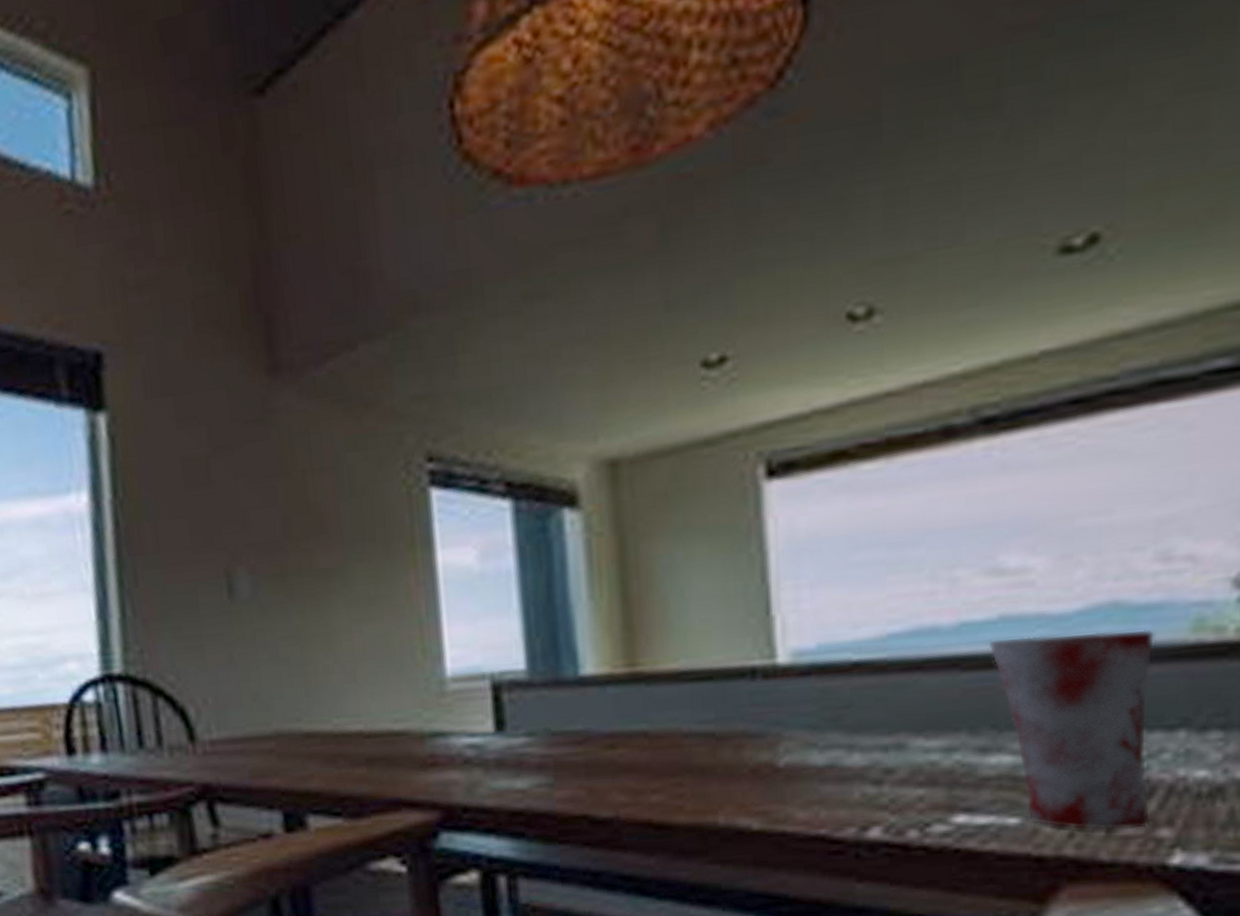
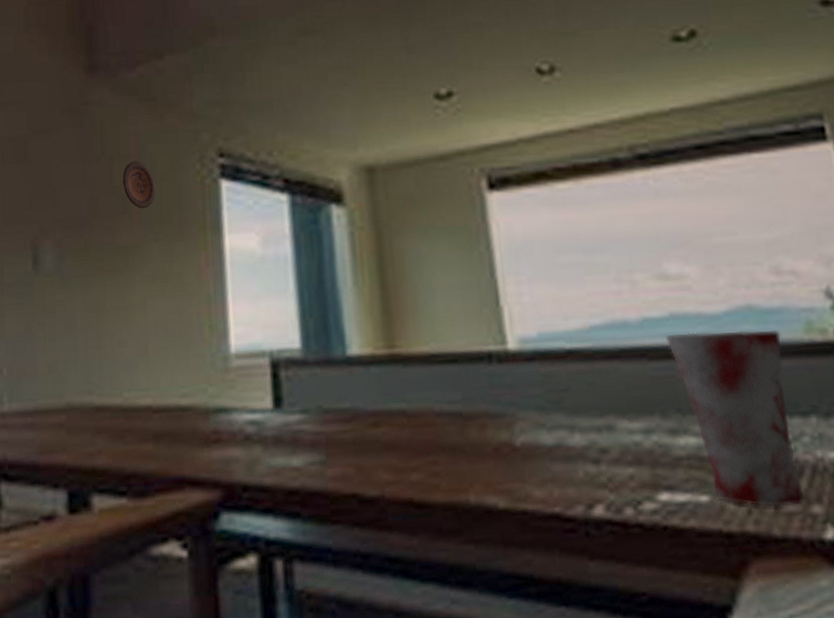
decorative plate: none [317,473,356,527] -> present [122,161,156,209]

